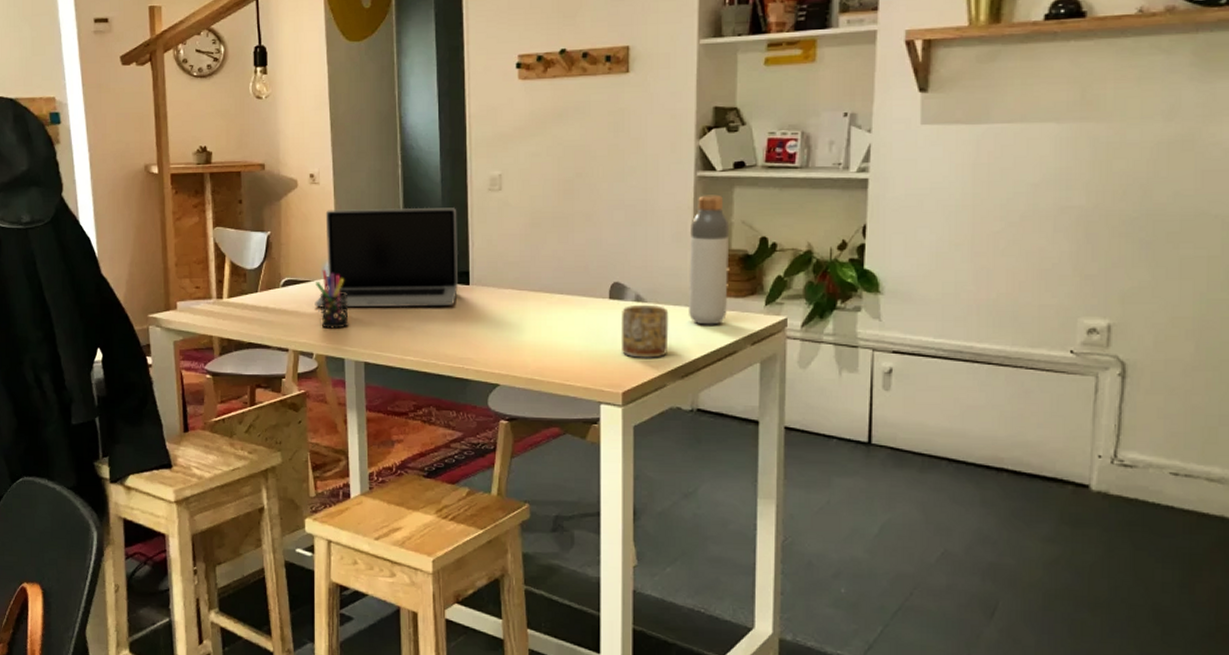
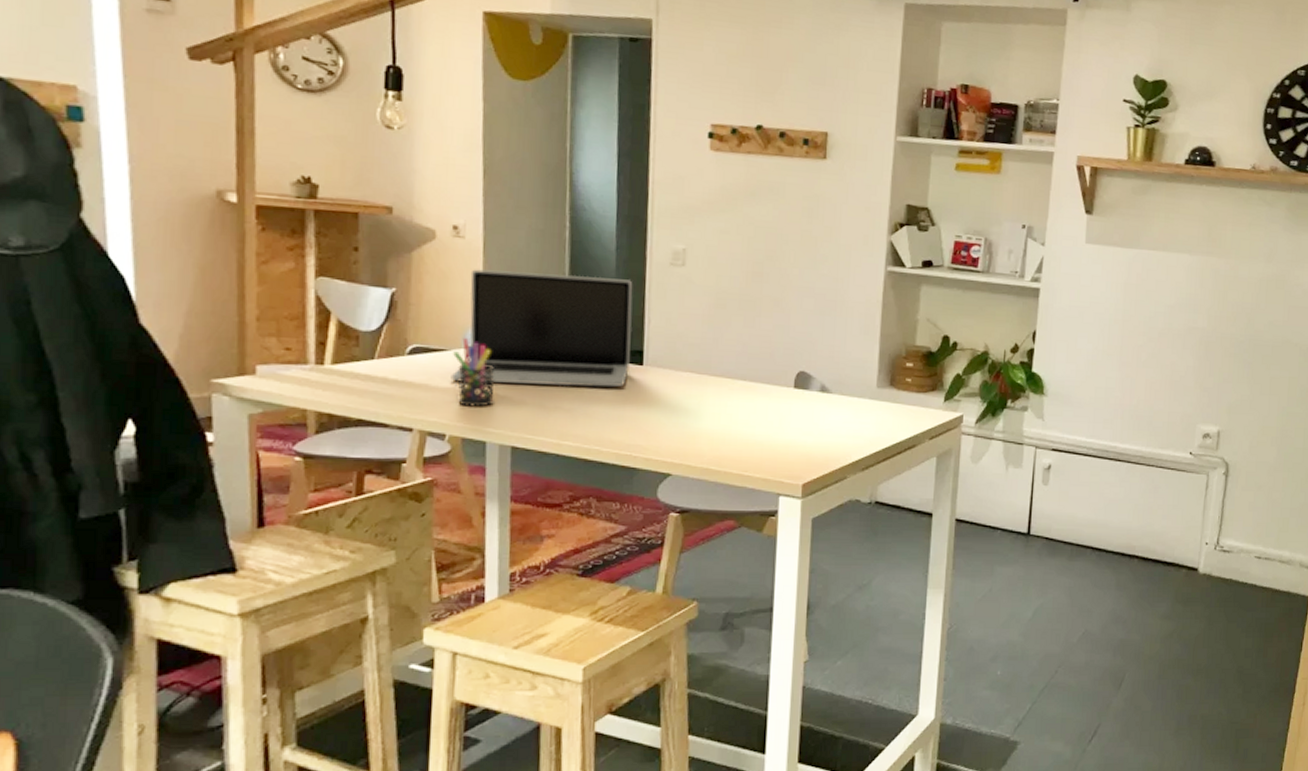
mug: present [622,304,669,358] -> none [804,395,853,450]
bottle: present [689,194,730,325] -> none [872,290,916,419]

